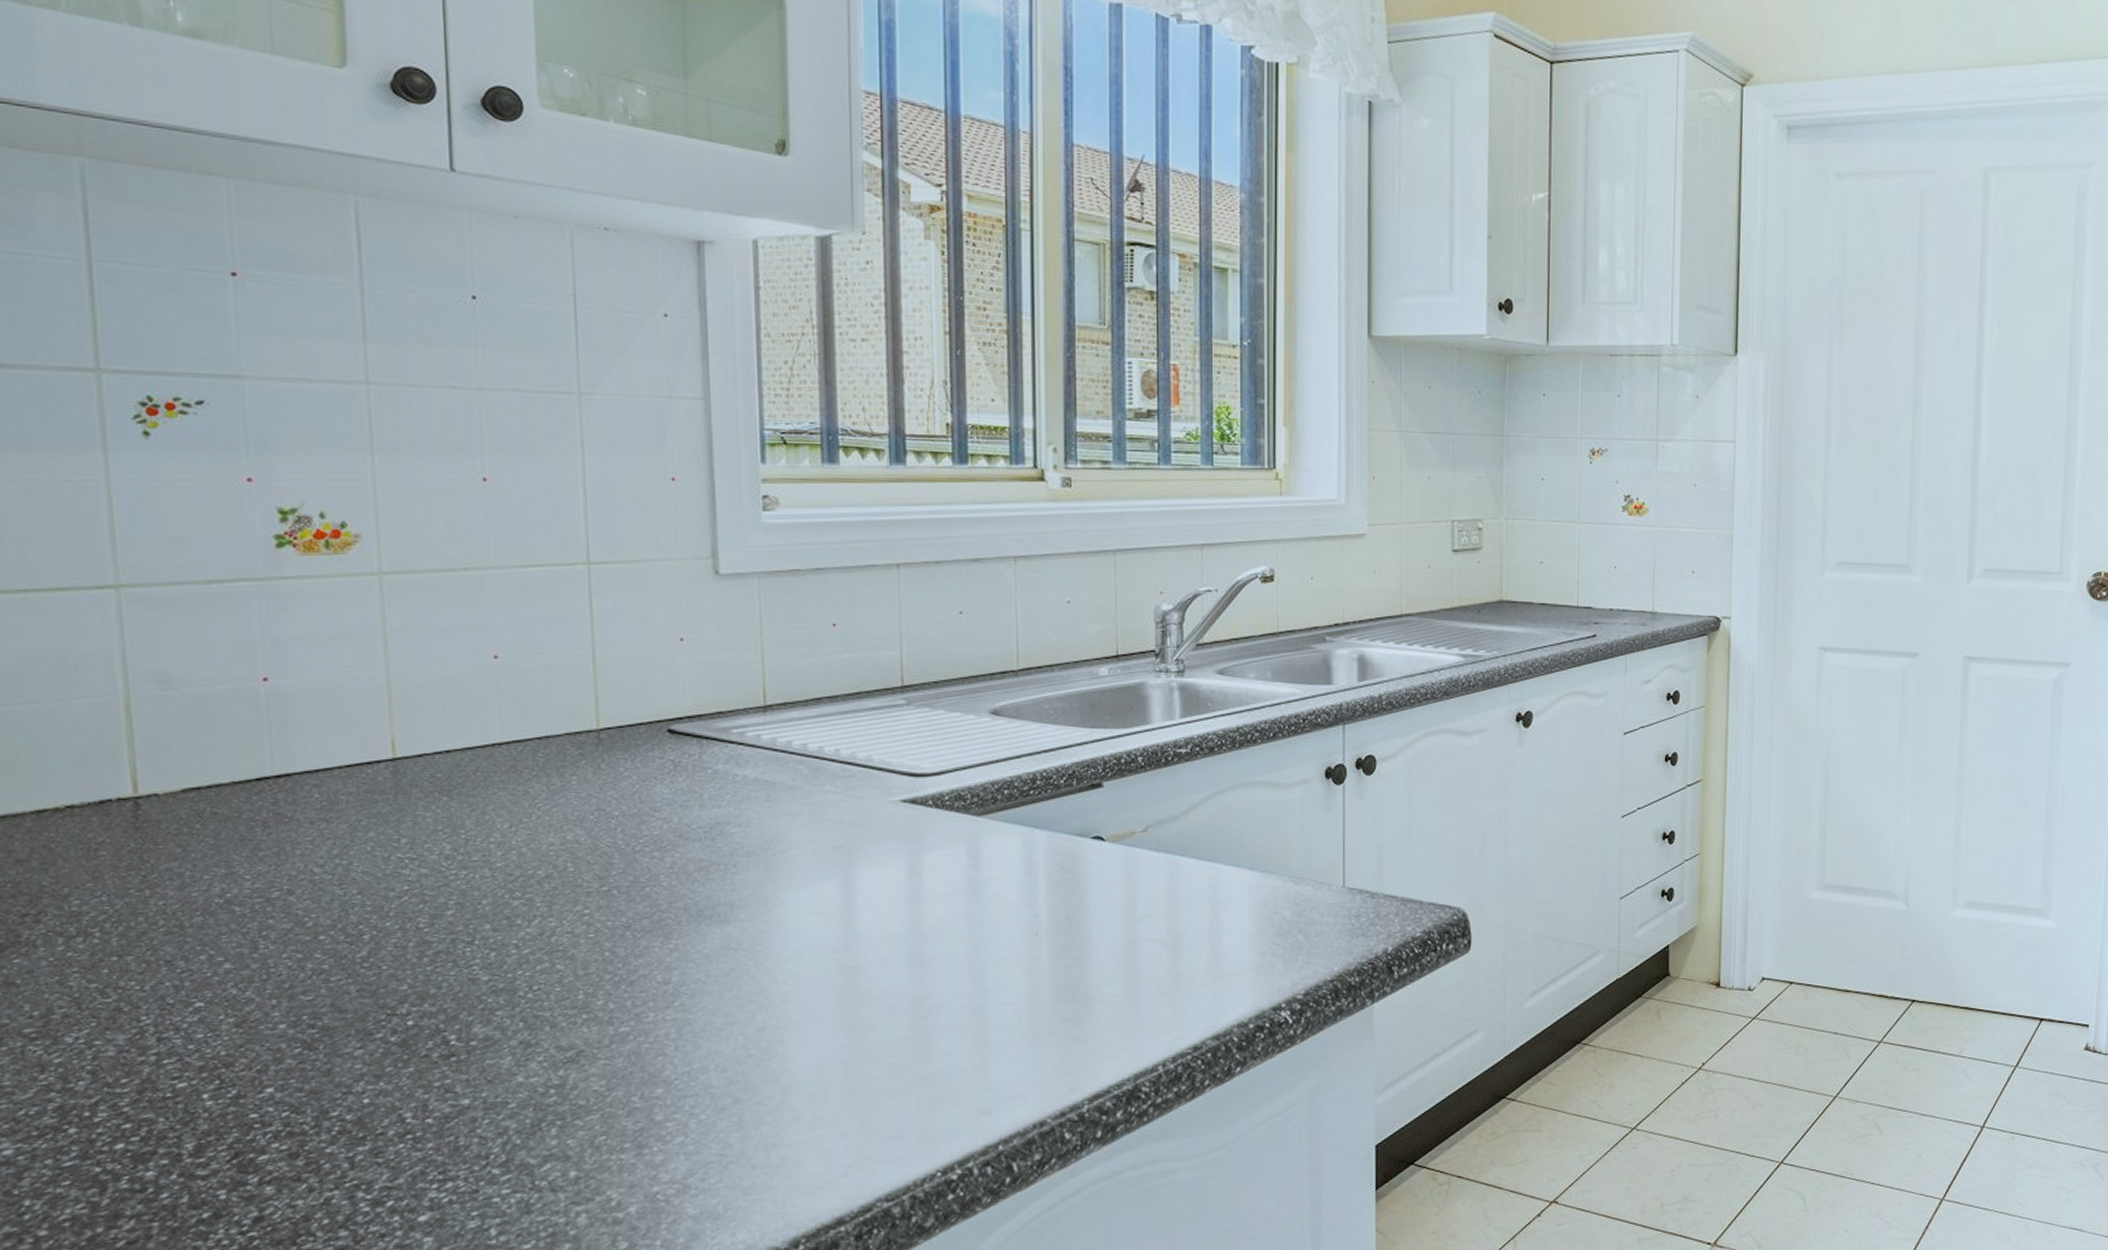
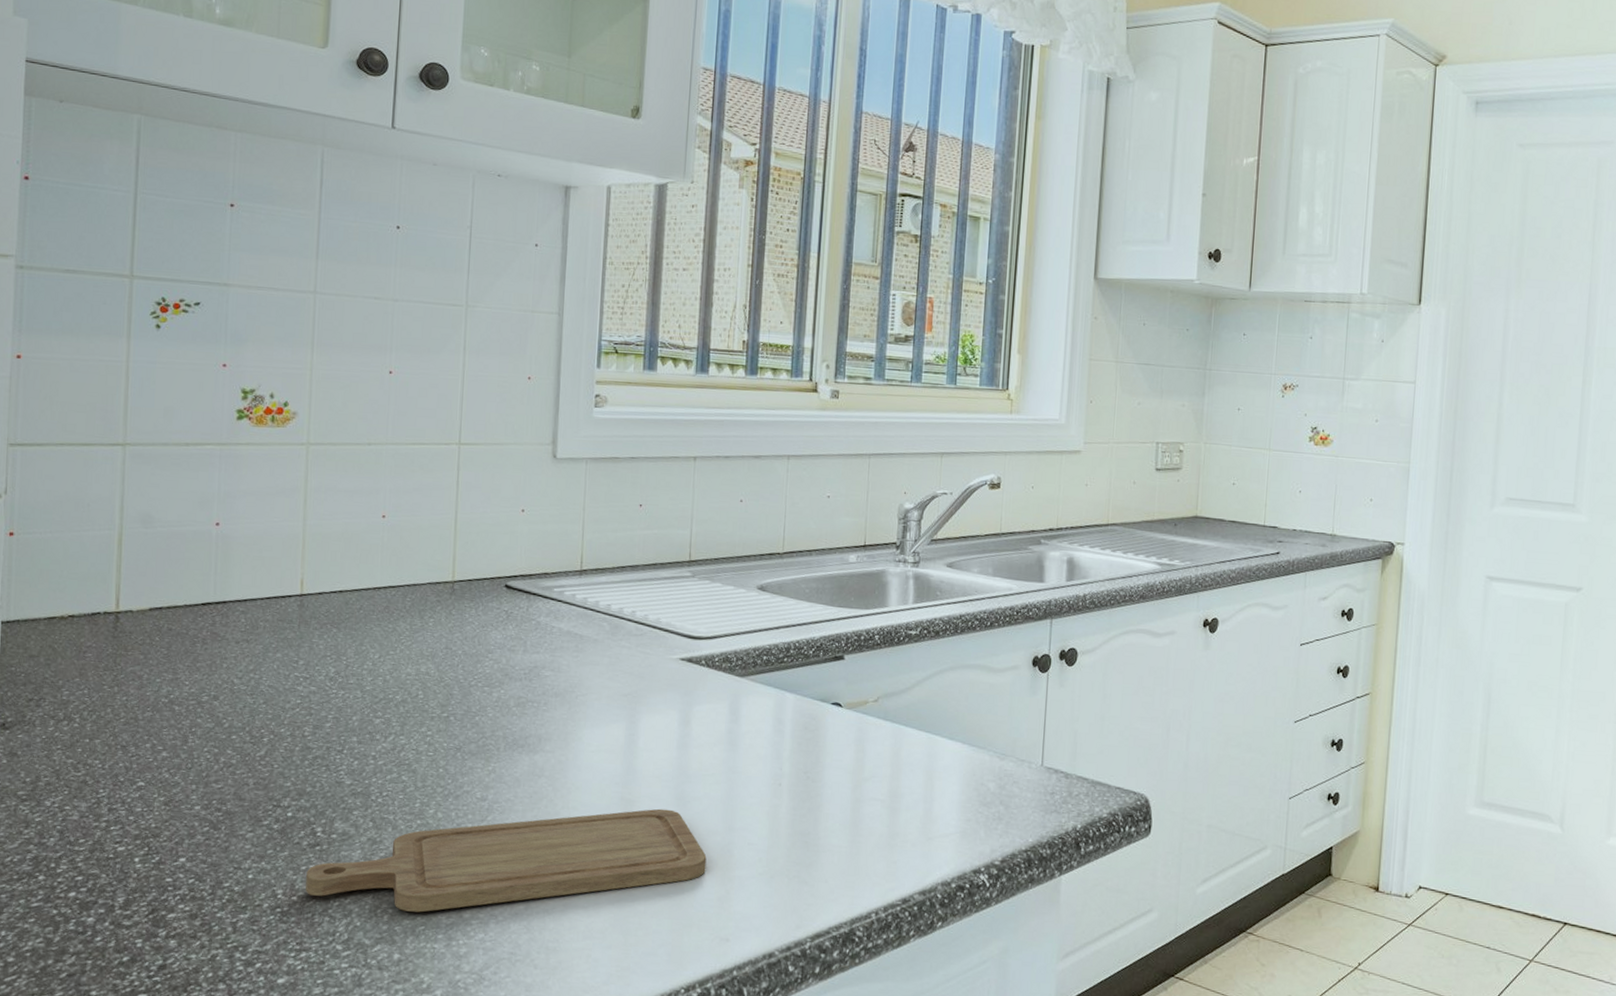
chopping board: none [442,973,955,1121] -> present [305,808,707,913]

